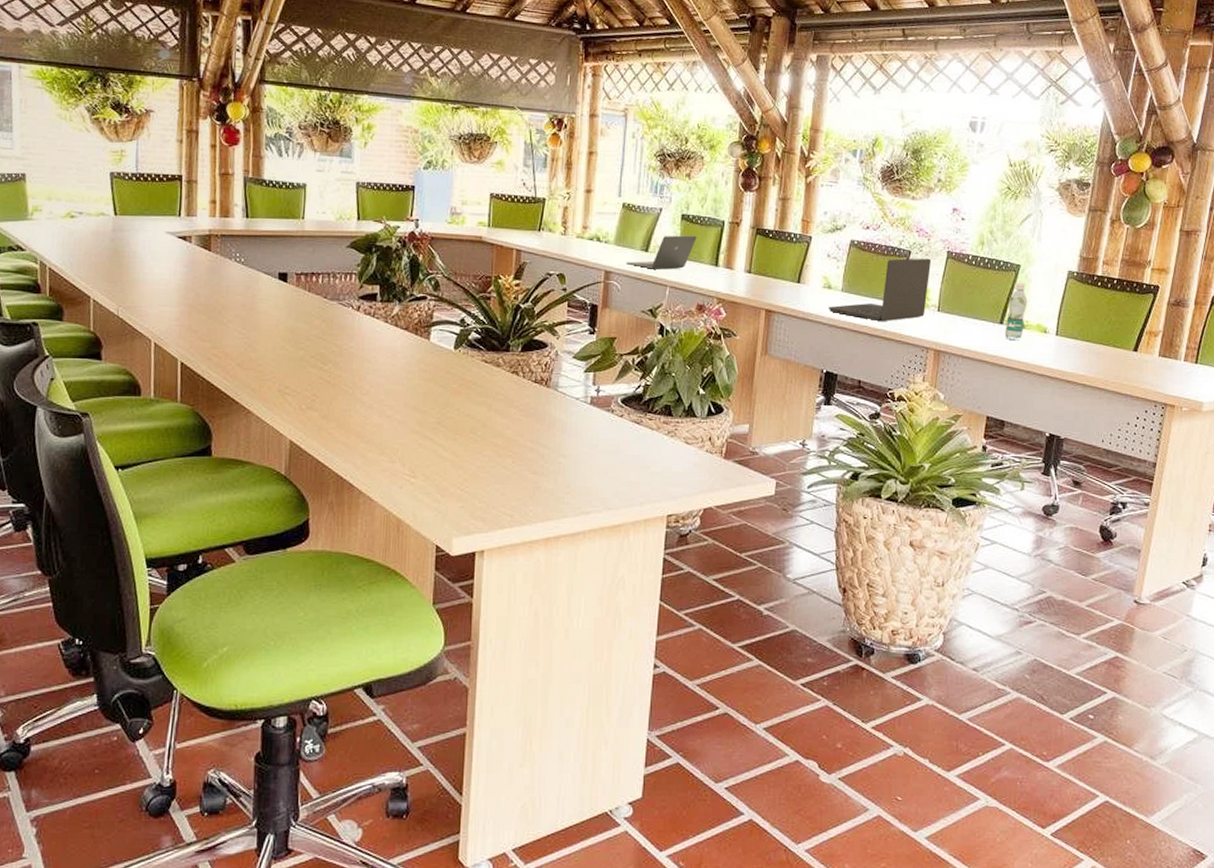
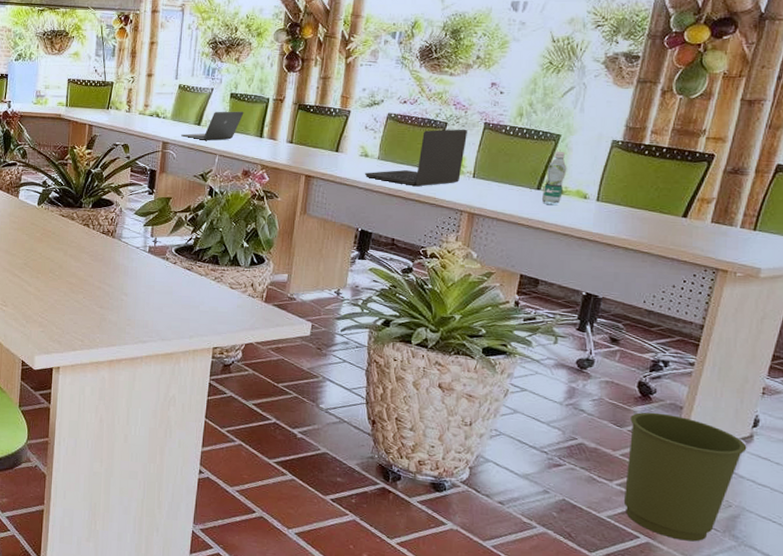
trash can: none [1091,558,1198,692] -> present [623,412,747,542]

